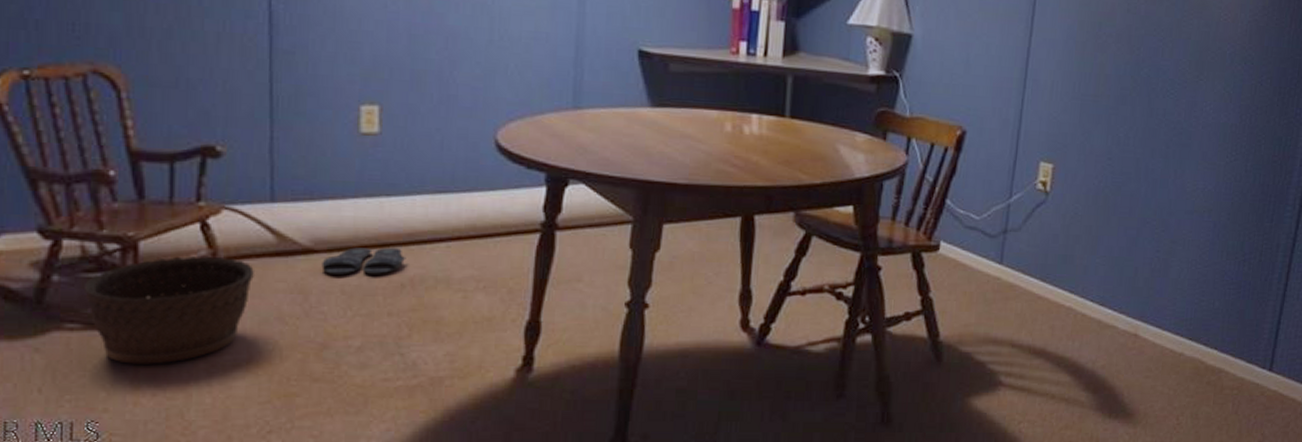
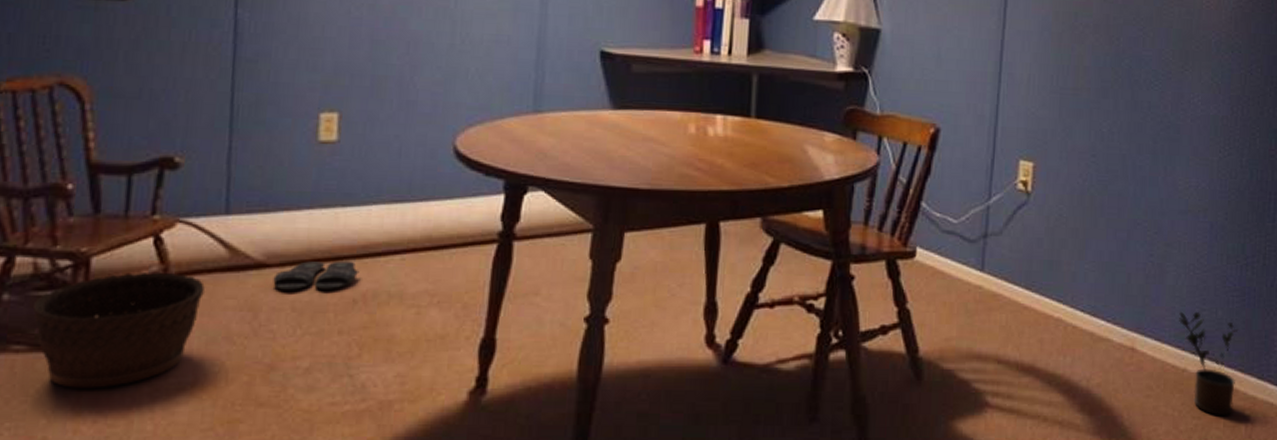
potted plant: none [1179,302,1233,395] -> present [1179,311,1239,416]

